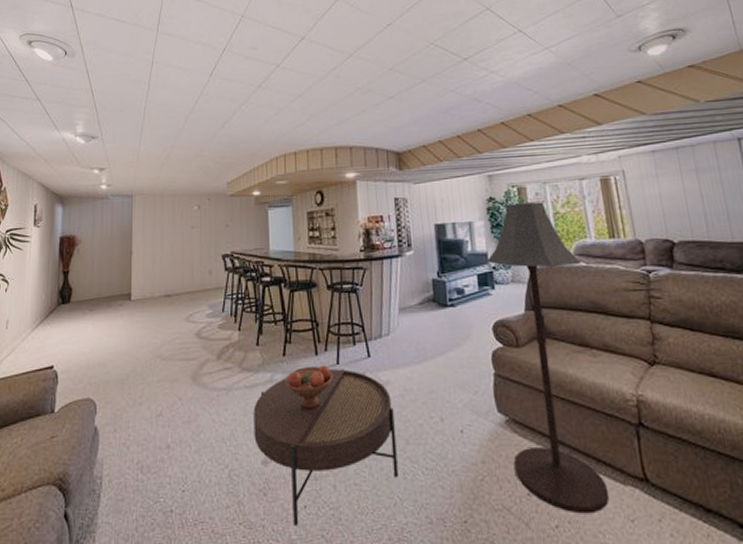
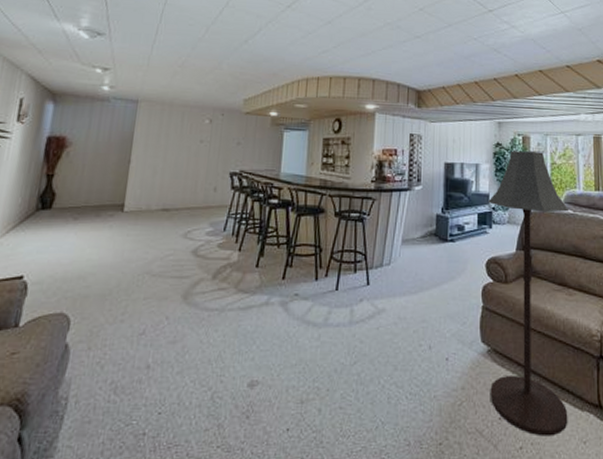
coffee table: present [253,369,398,526] -> none [242,295,386,449]
fruit bowl: present [284,365,333,409] -> none [280,290,330,333]

